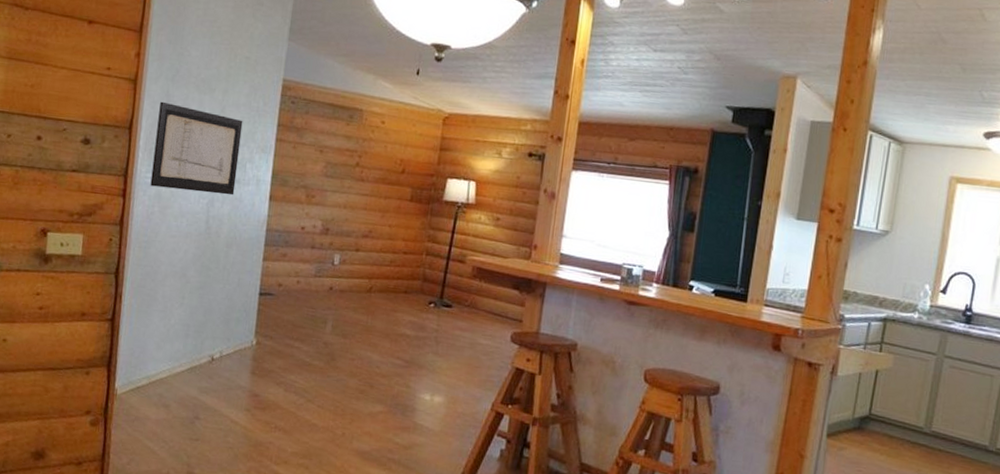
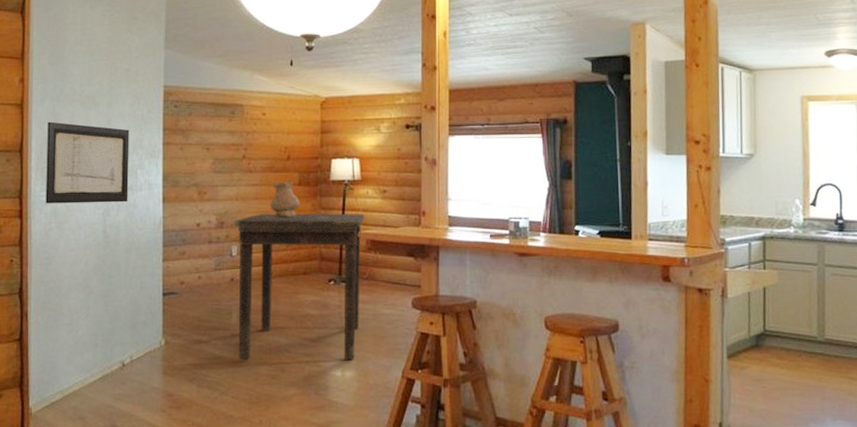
dining table: none [329,225,474,386] -> present [234,213,364,360]
vase: none [378,195,409,233] -> present [270,182,300,218]

